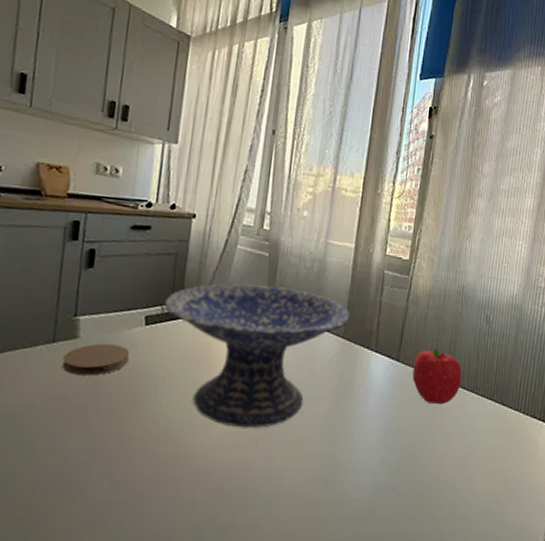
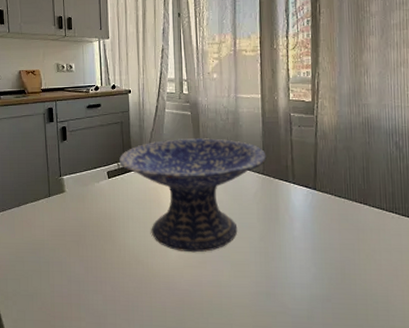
coaster: present [62,343,130,376] -> none [58,195,101,219]
fruit: present [412,347,462,404] -> none [330,175,379,225]

